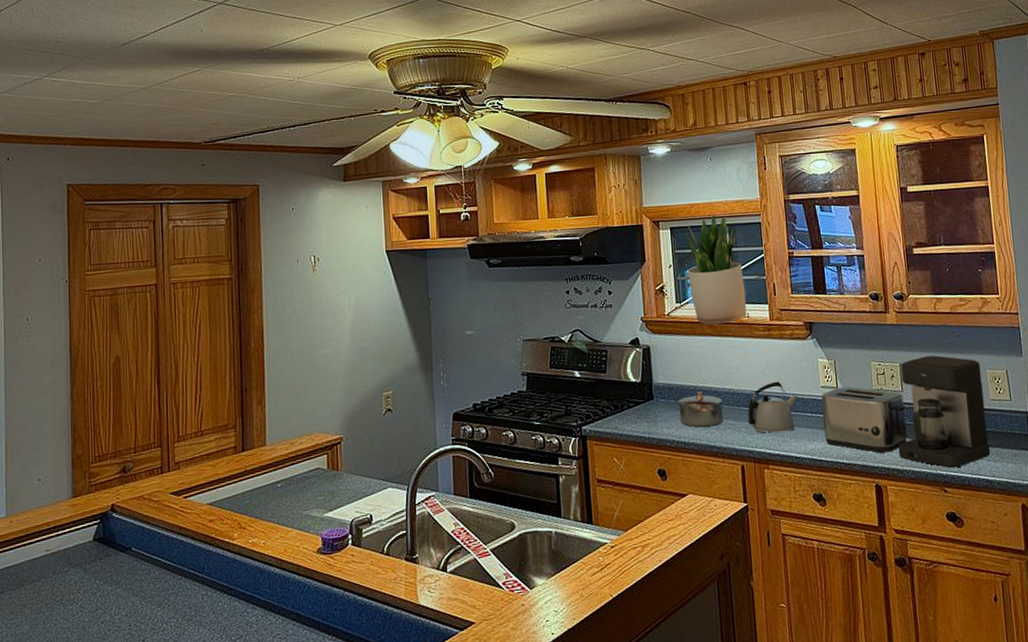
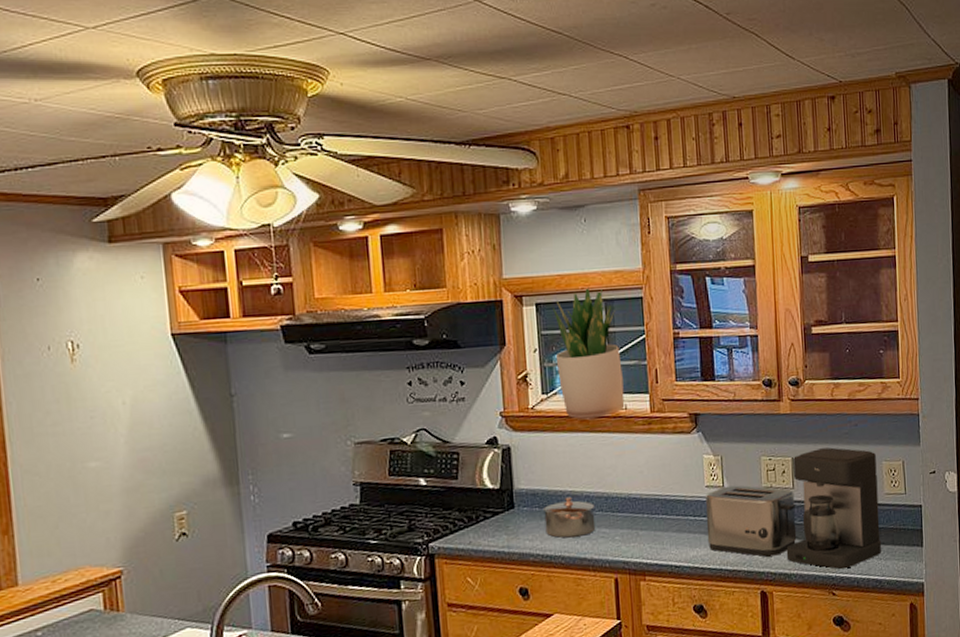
kettle: present [747,381,798,434] -> none [623,481,680,542]

